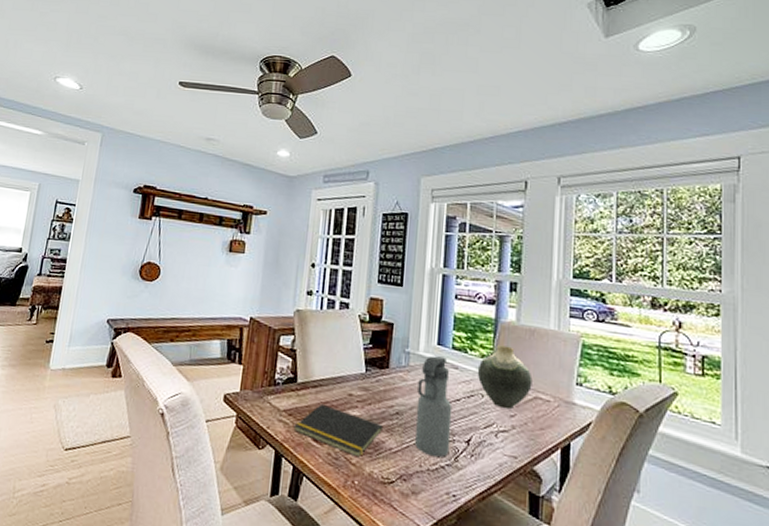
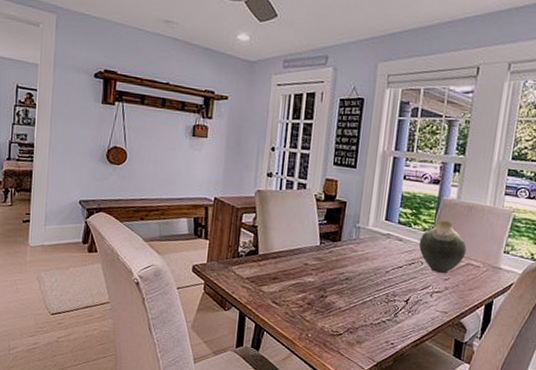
notepad: present [293,403,384,458] -> none [255,272,335,316]
water bottle: present [415,355,453,458] -> none [361,229,396,314]

